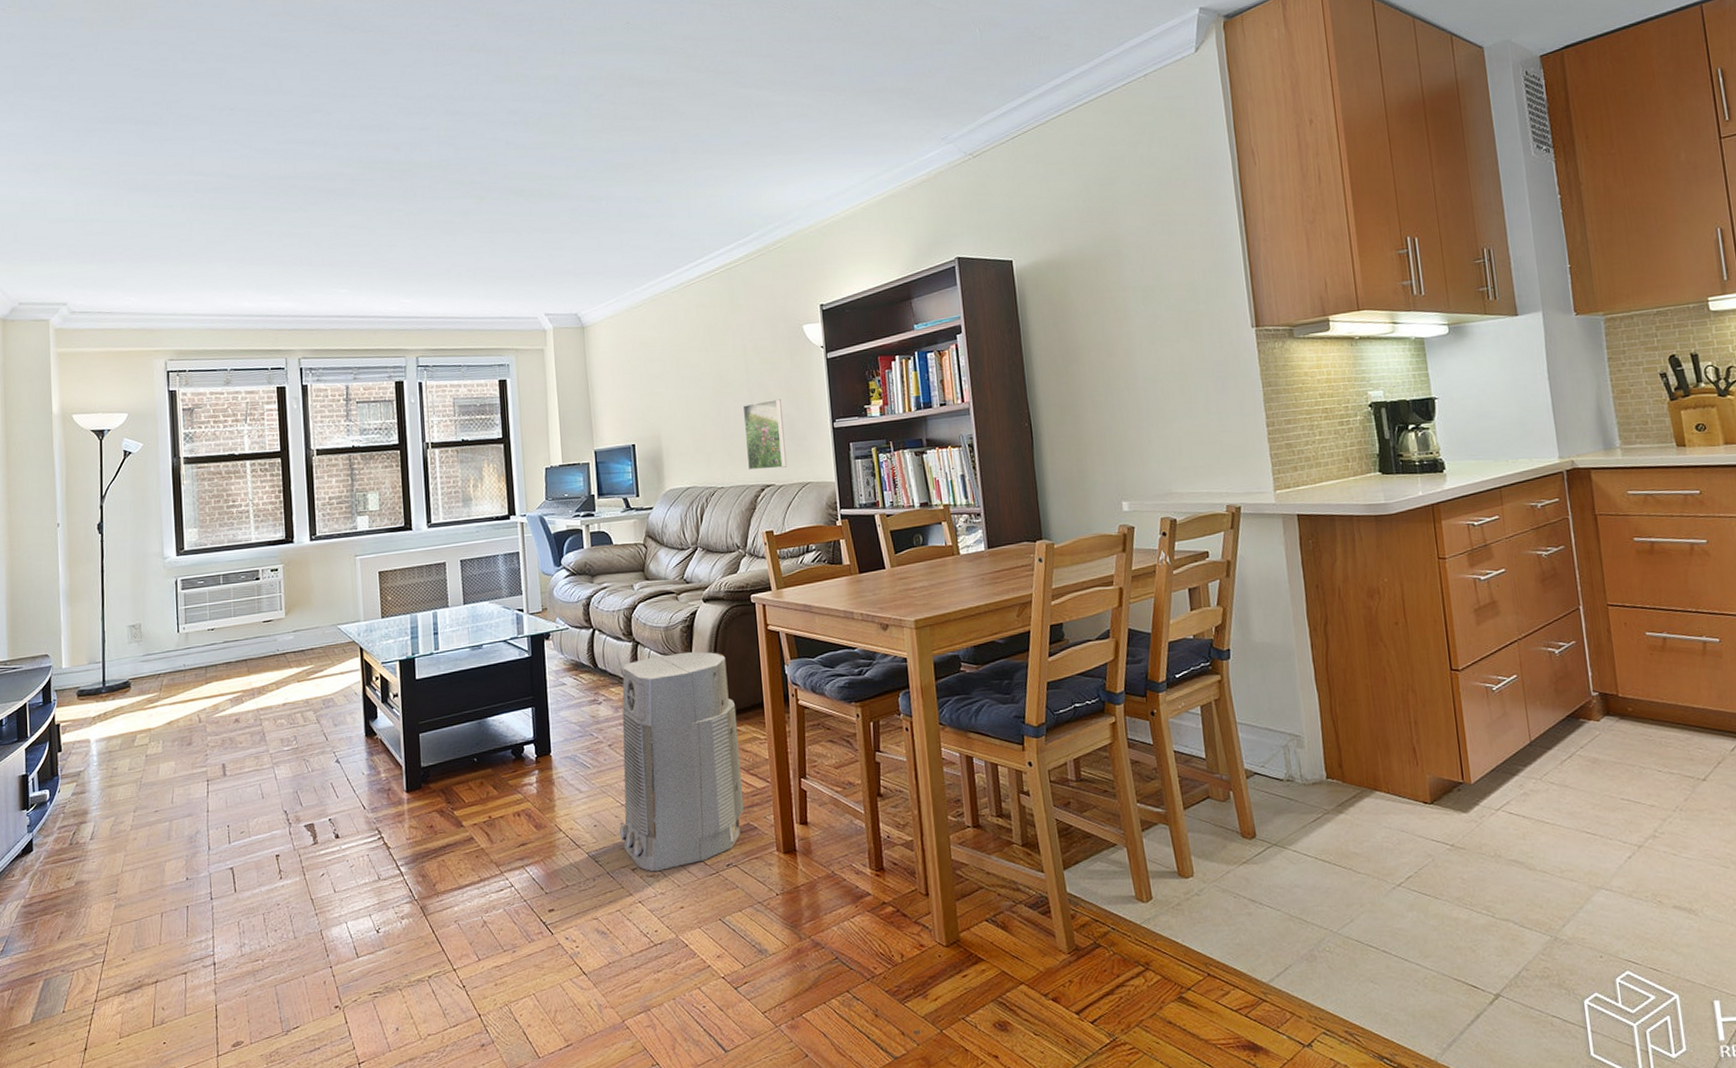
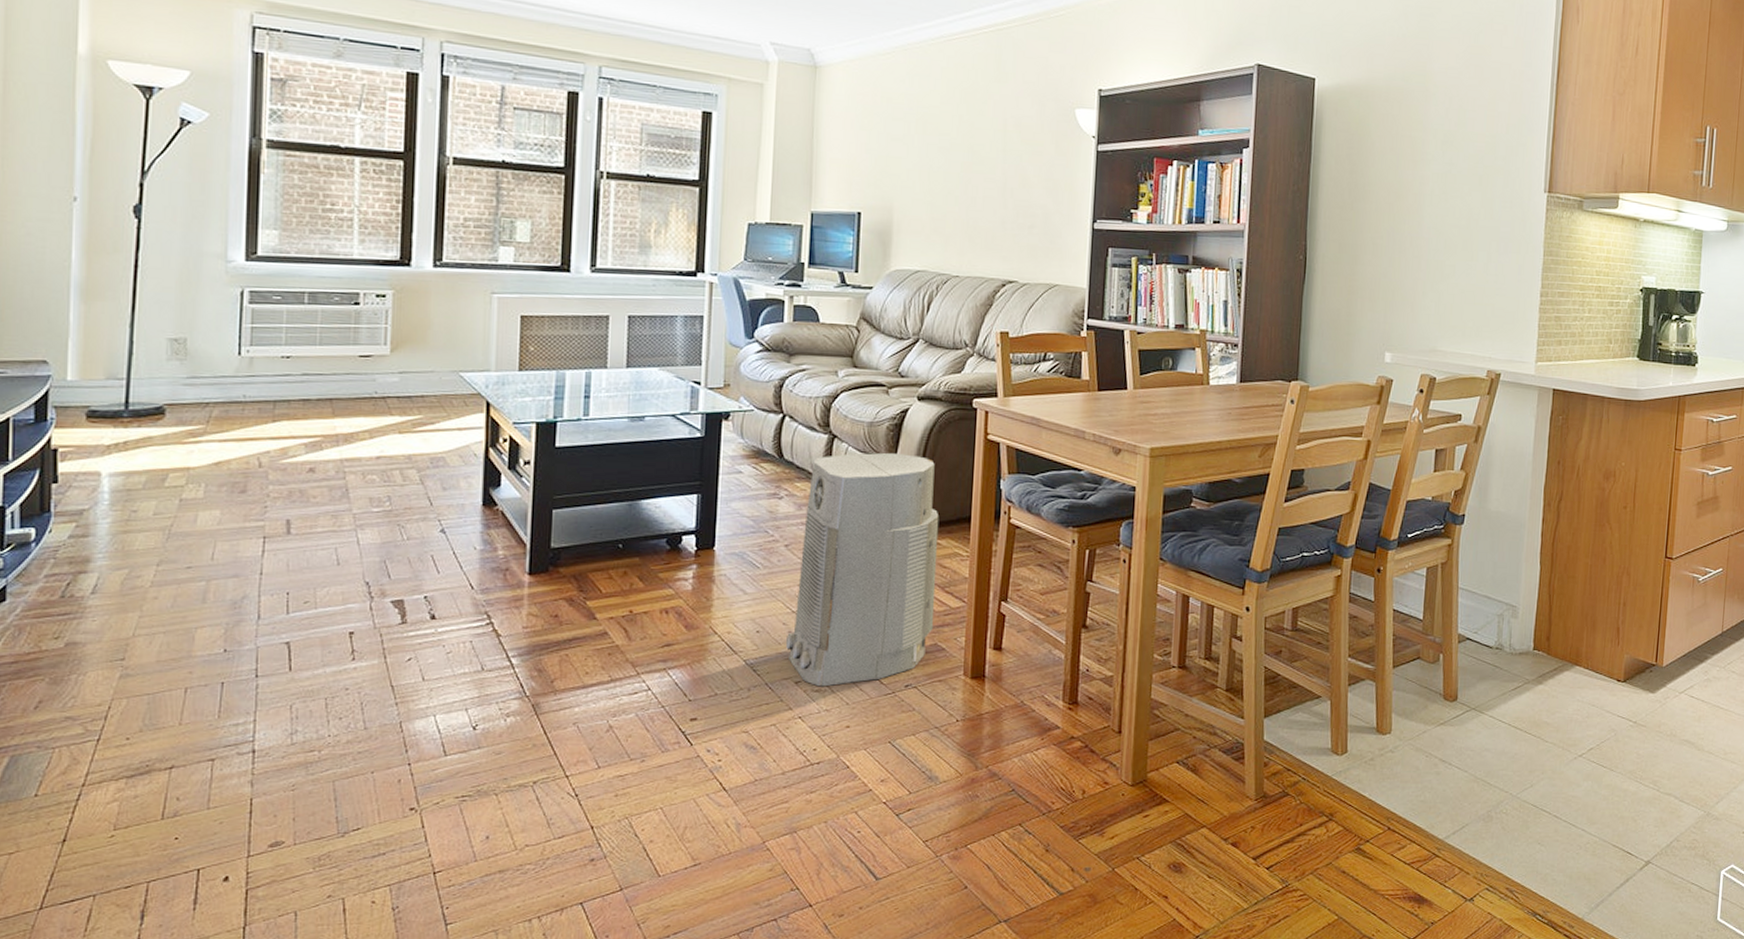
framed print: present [742,398,787,471] -> none [989,186,1038,264]

